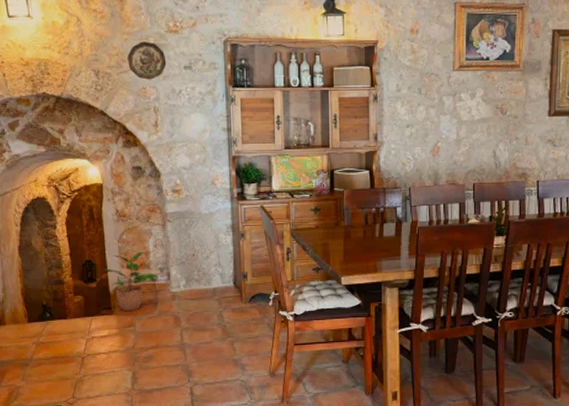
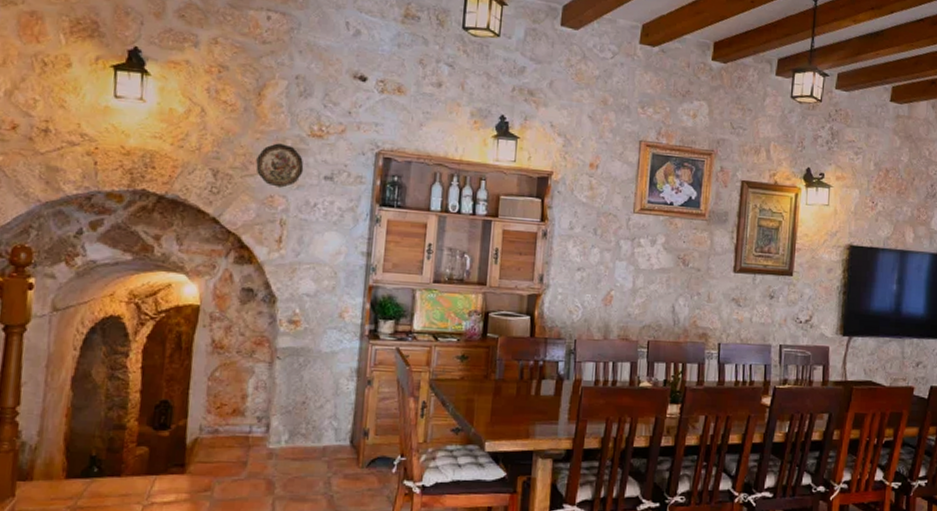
potted plant: present [100,251,158,312] -> none [178,394,254,471]

